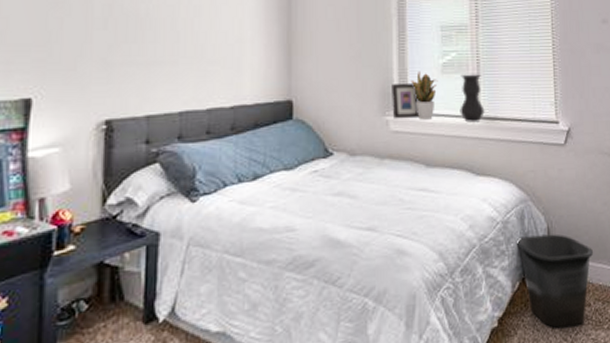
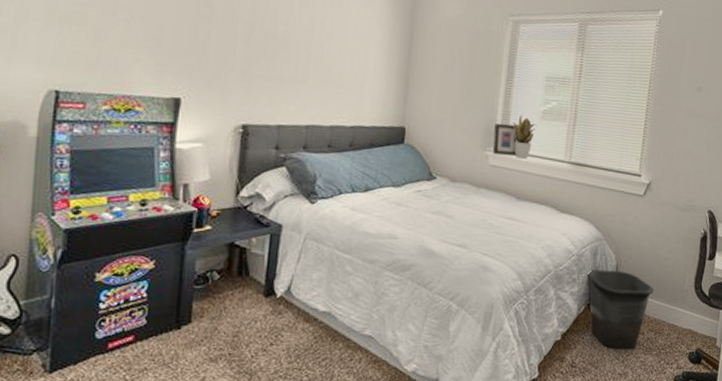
vase: present [460,74,485,124] -> none [553,122,577,168]

